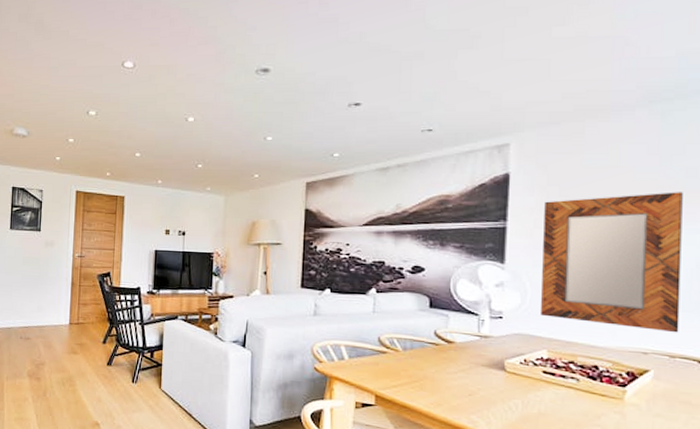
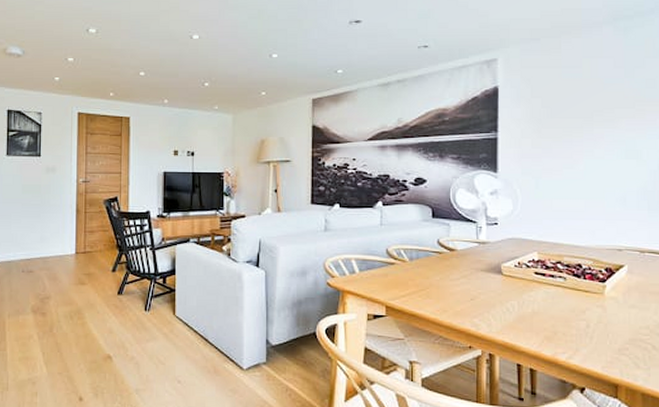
home mirror: present [541,192,683,333] -> none [530,101,647,230]

